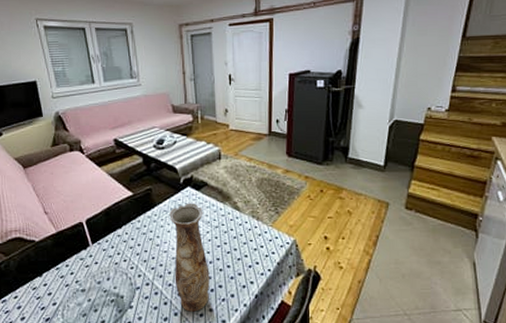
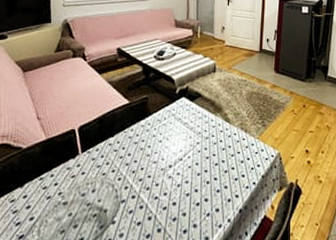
vase: present [169,203,210,312] -> none [161,113,197,228]

